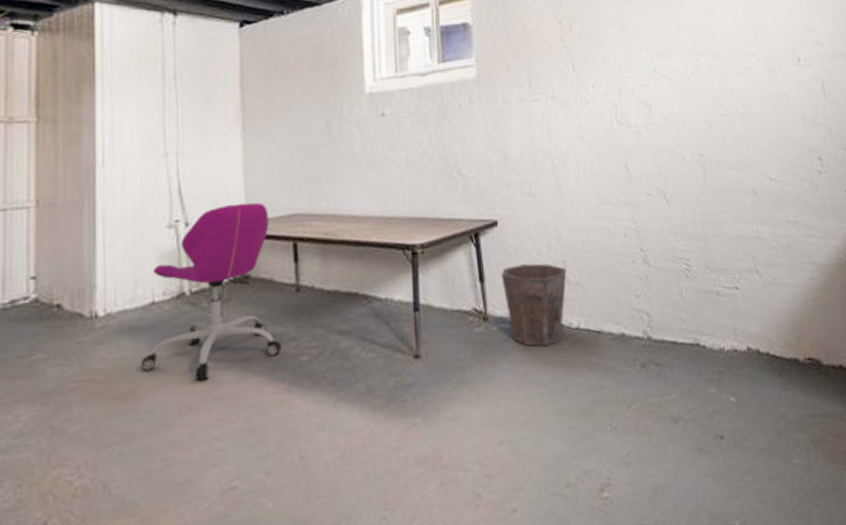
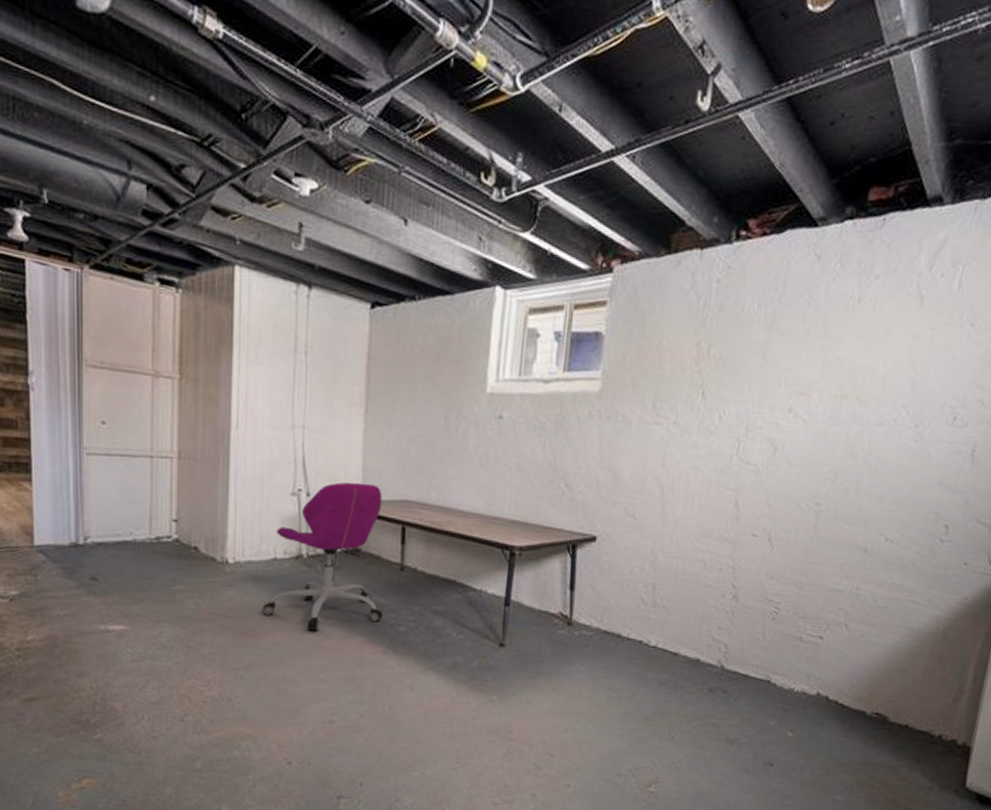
waste bin: present [501,263,567,347] -> none [591,580,655,658]

